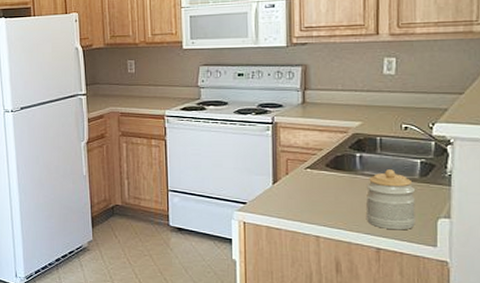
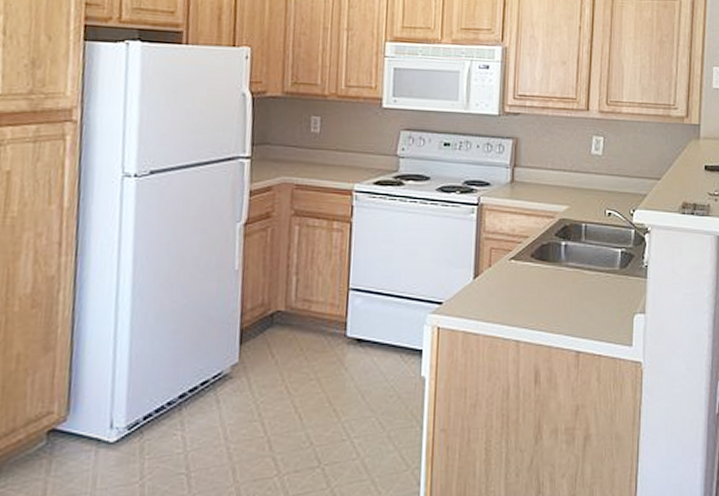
jar: present [365,169,416,230] -> none [567,260,616,329]

